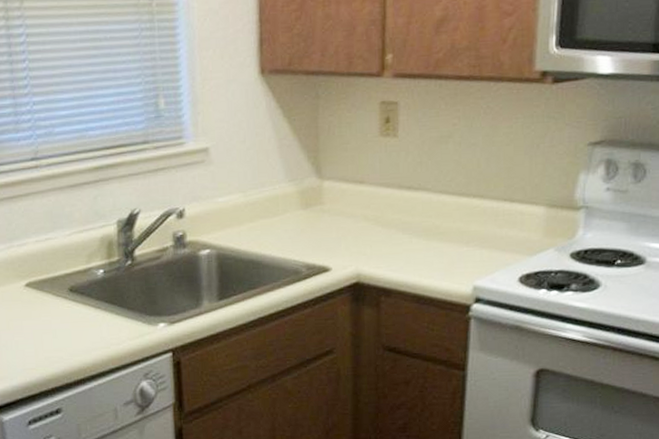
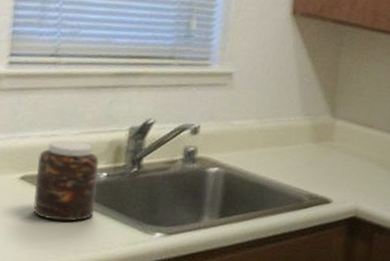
jar: none [38,241,98,323] -> present [33,140,100,221]

